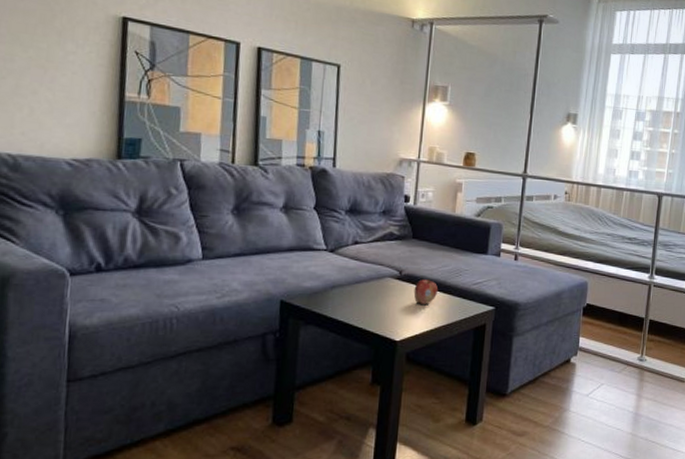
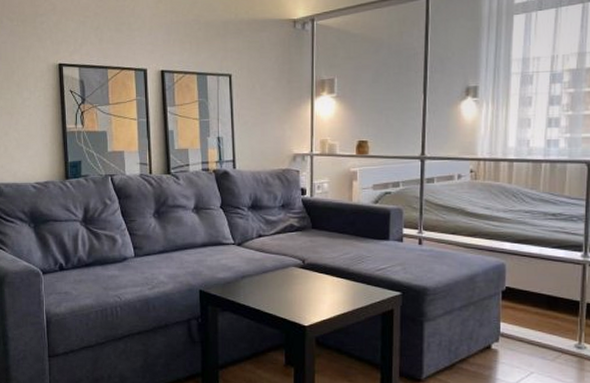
fruit: present [413,278,439,304] -> none [318,266,342,291]

